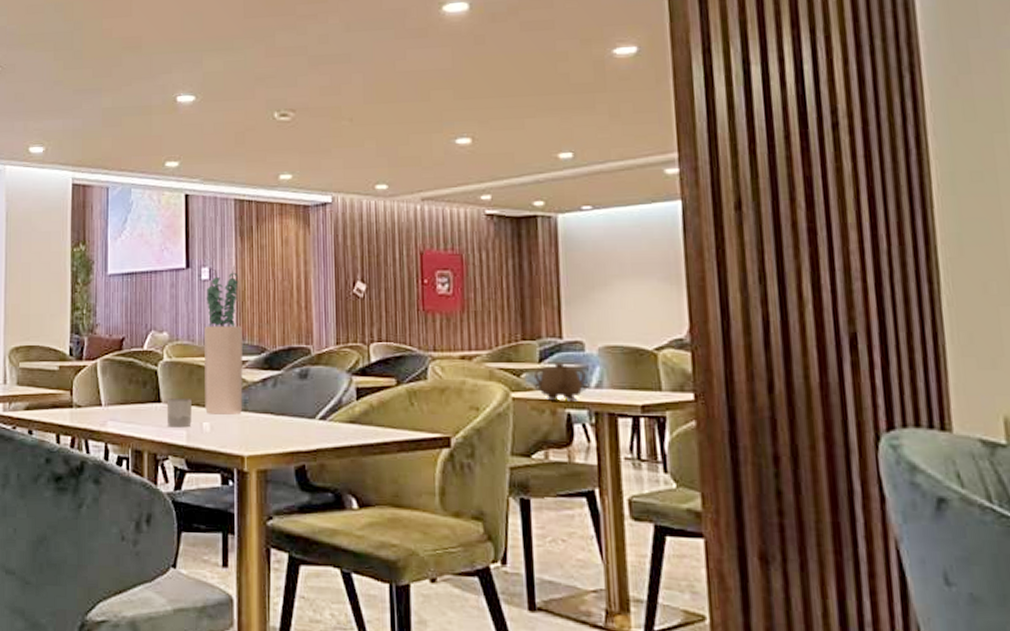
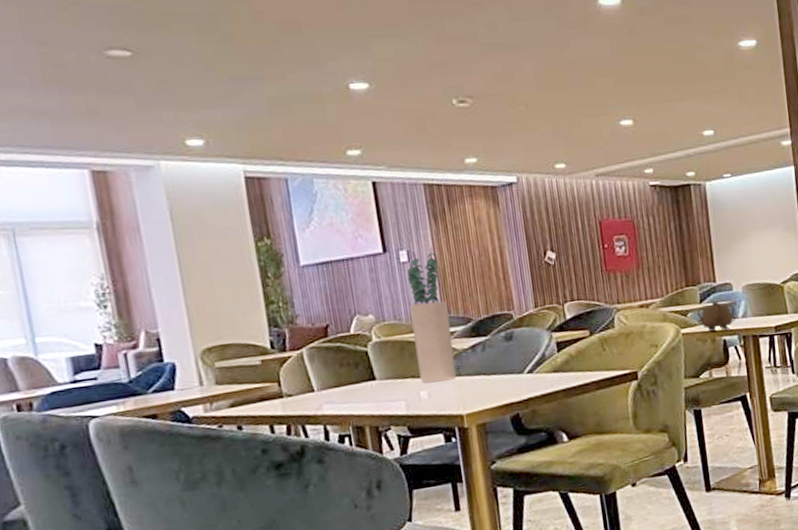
cup: present [166,398,192,428] -> none [381,372,409,401]

